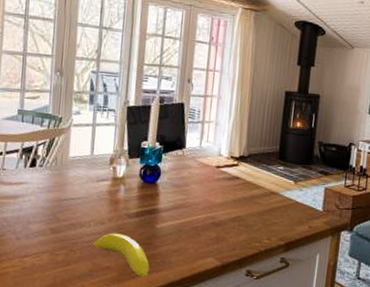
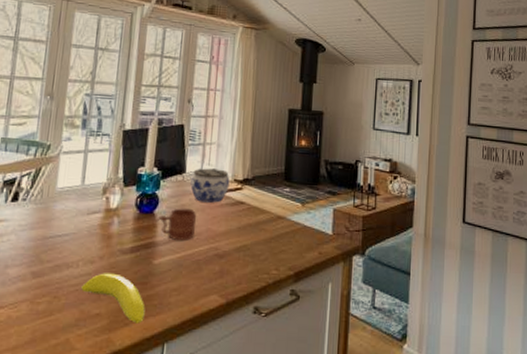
mug: none [158,180,196,209] -> present [155,208,197,240]
jar: none [190,144,227,177] -> present [190,168,230,203]

